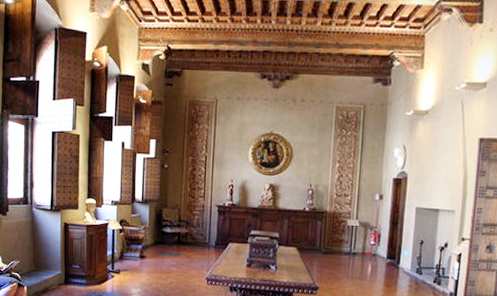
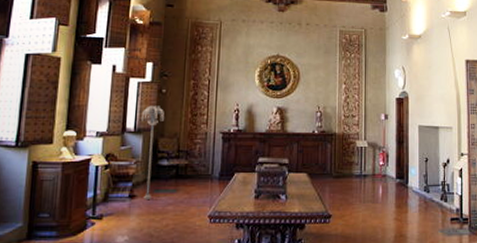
floor lamp: none [147,179,168,261] -> present [141,105,165,201]

